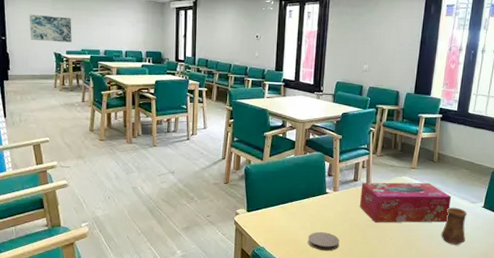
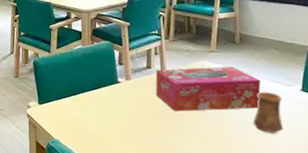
coaster: present [308,232,340,251] -> none [103,123,138,143]

